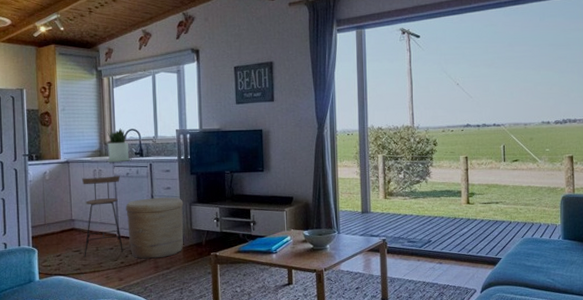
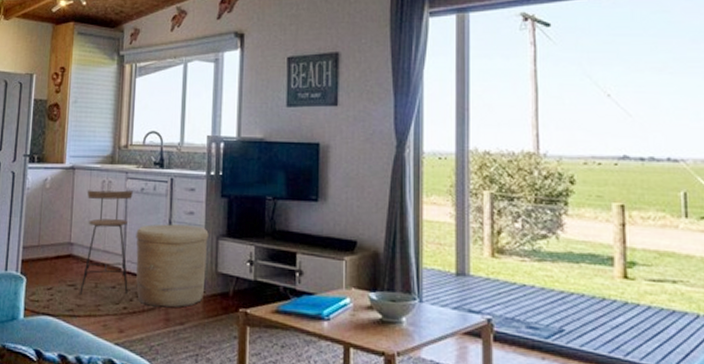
planter: present [106,128,131,163] -> none [118,129,148,174]

